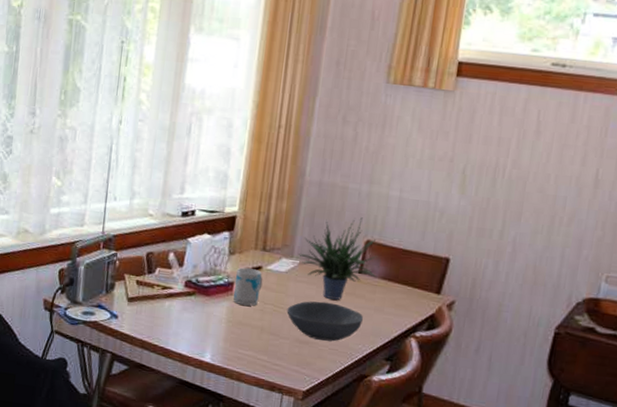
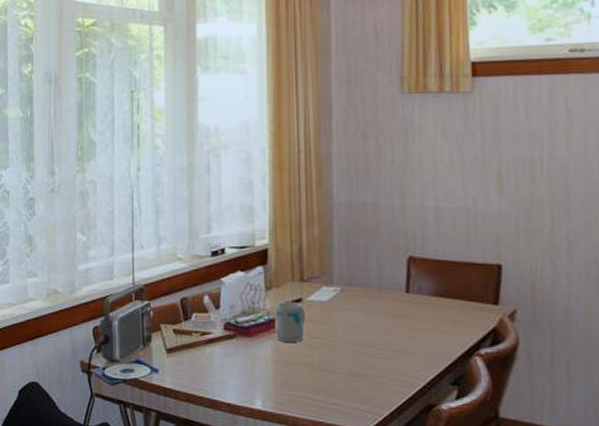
bowl: present [286,301,363,342] -> none [335,328,419,371]
potted plant: present [298,217,377,300] -> none [338,233,426,324]

